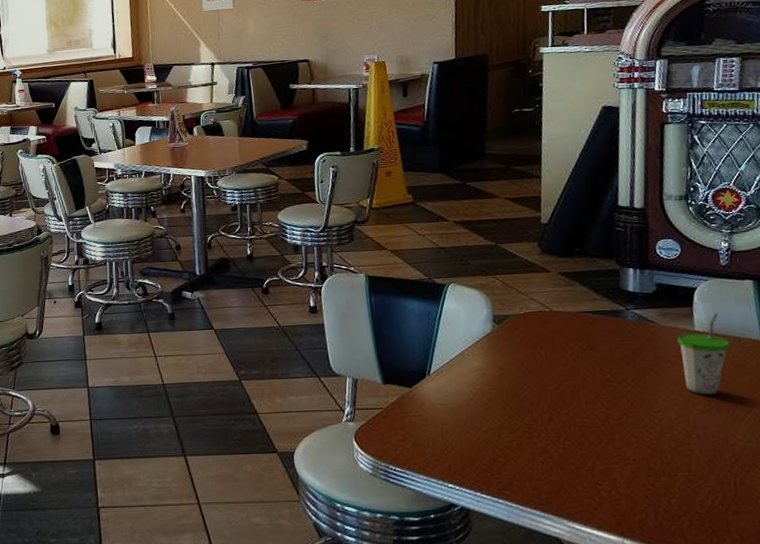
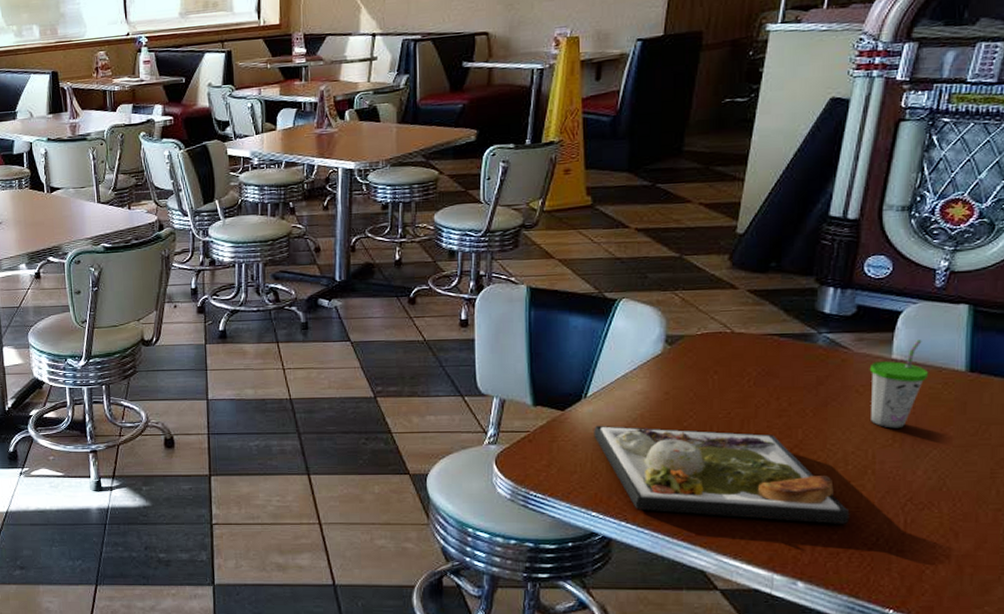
dinner plate: none [440,400,684,488] -> present [594,425,850,524]

